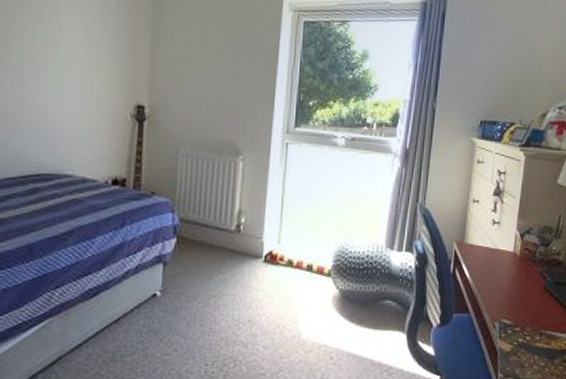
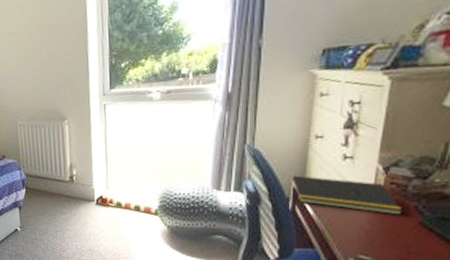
notepad: none [452,237,533,279] -> present [290,175,403,215]

